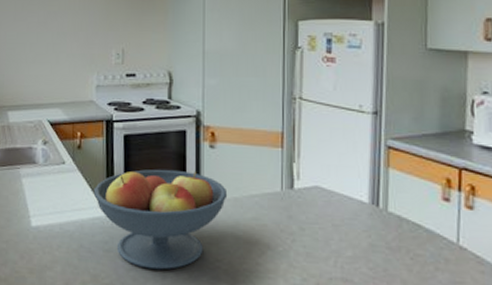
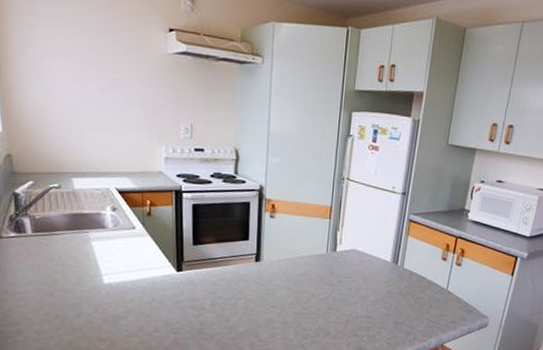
fruit bowl: present [94,169,228,270] -> none [165,234,283,316]

